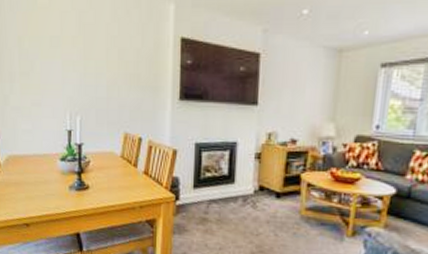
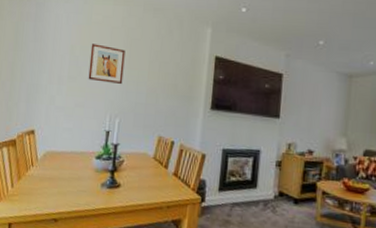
wall art: none [40,33,80,78] -> present [88,44,126,85]

